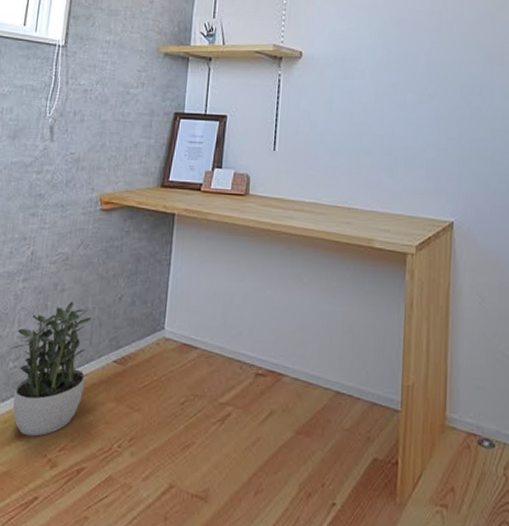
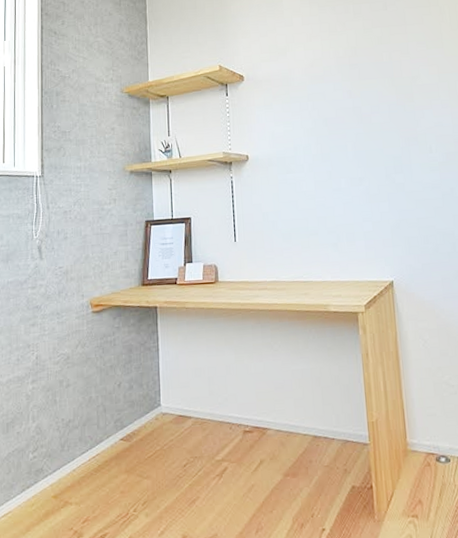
potted plant: present [11,301,92,437] -> none [29,394,97,514]

